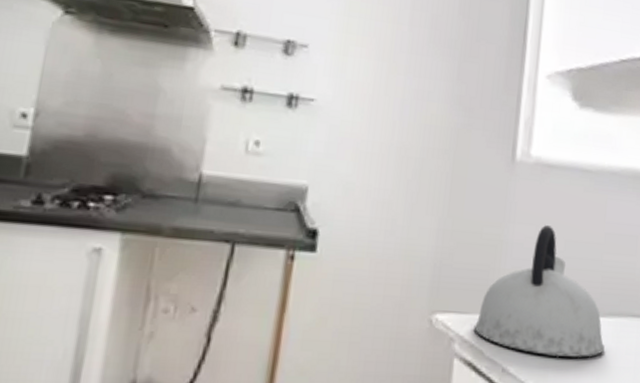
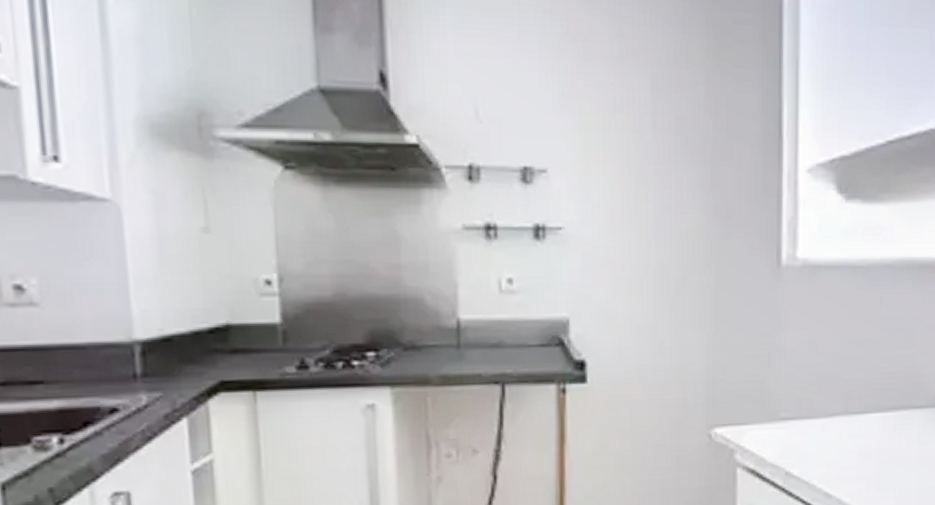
kettle: present [473,225,605,357] -> none [753,328,887,455]

